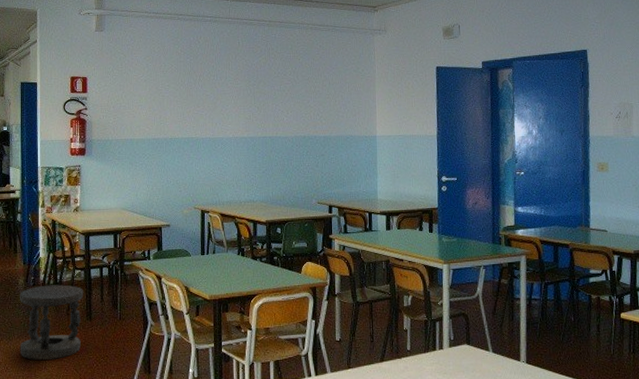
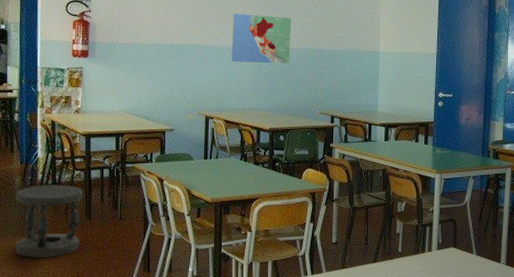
map: none [224,104,285,154] -> present [231,14,291,64]

